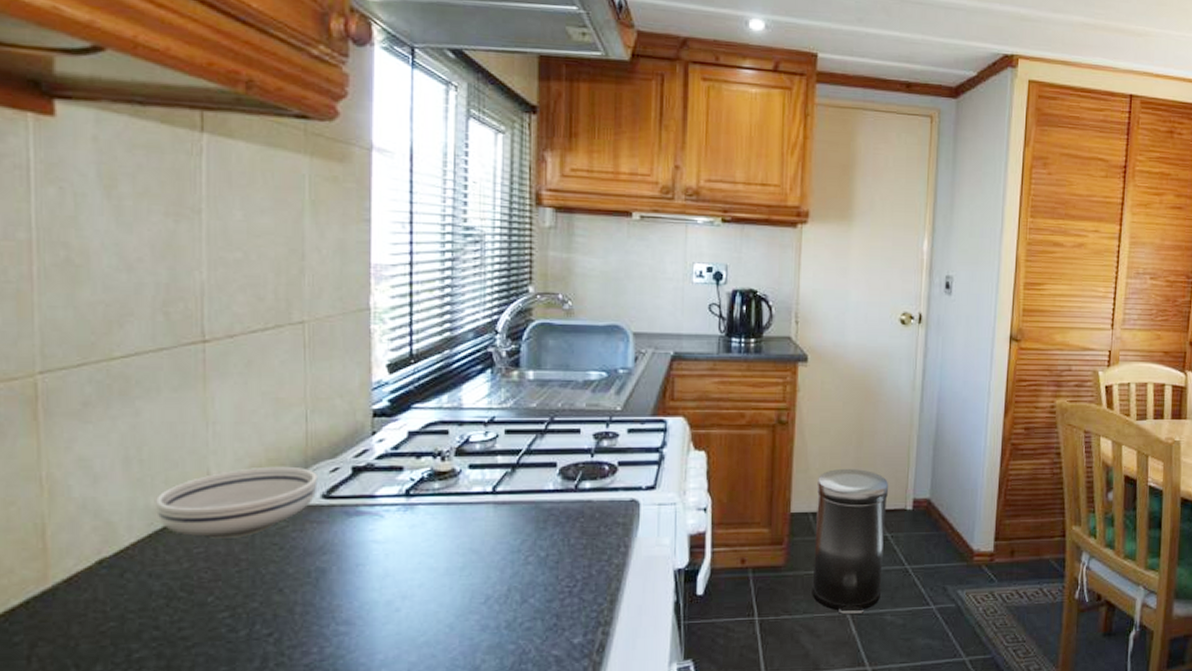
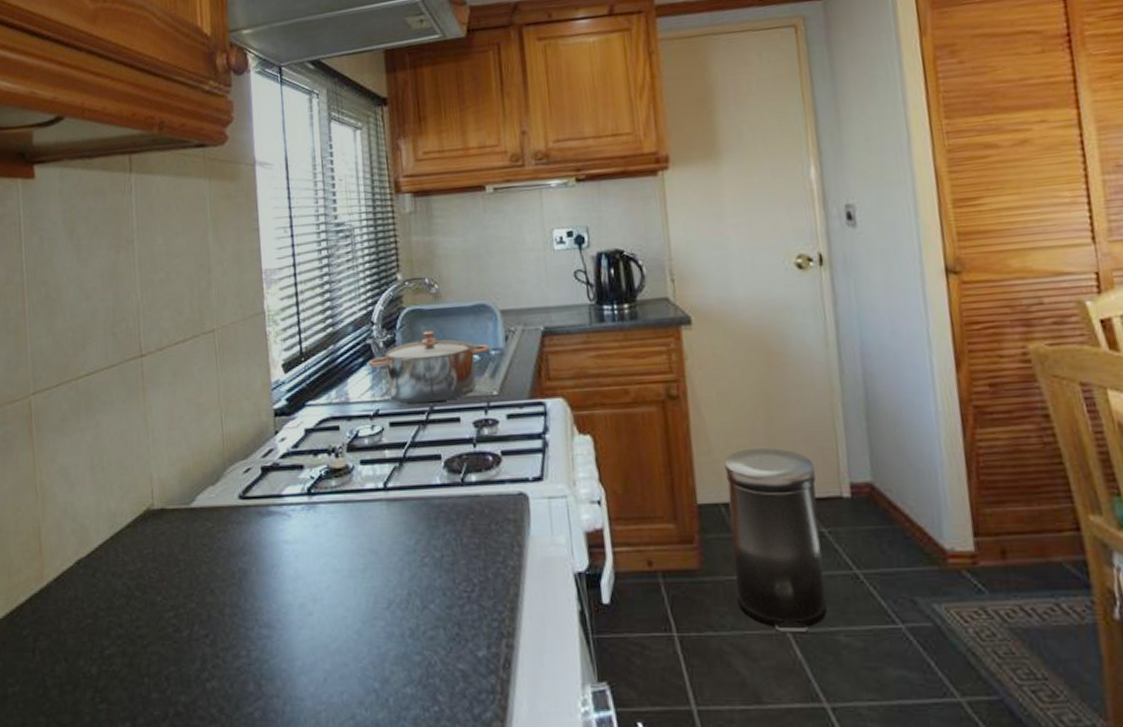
bowl: present [154,466,318,539] -> none [114,468,235,540]
cooking pot: none [488,345,618,414] -> present [368,330,490,404]

